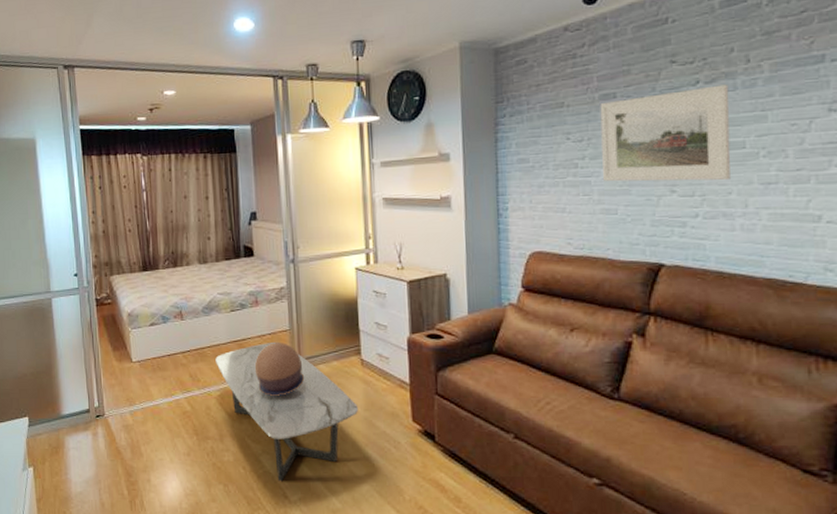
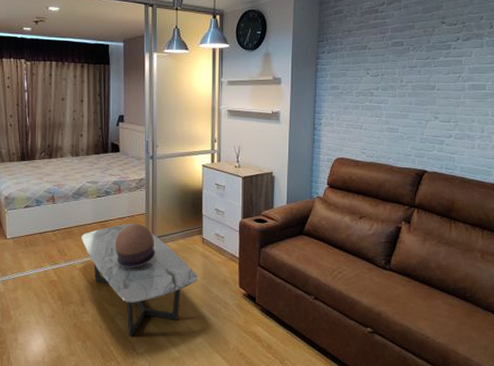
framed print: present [599,84,731,182] -> none [389,42,478,112]

